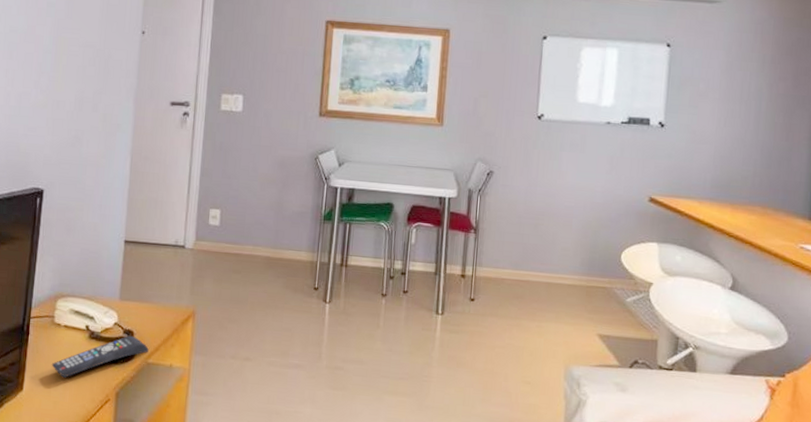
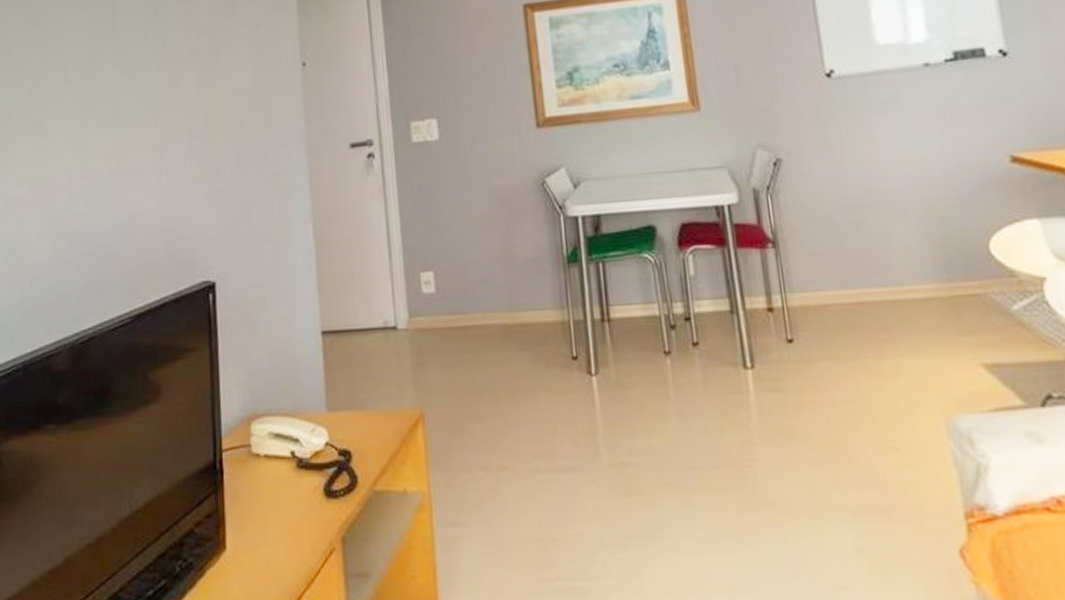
remote control: present [51,335,149,378] -> none [256,457,374,526]

